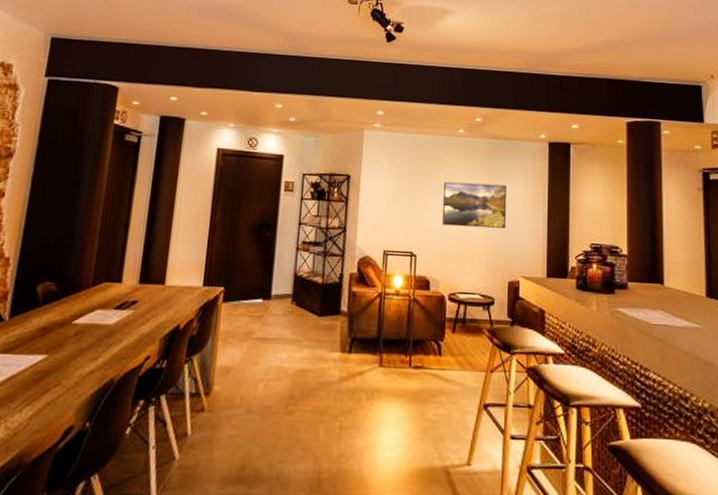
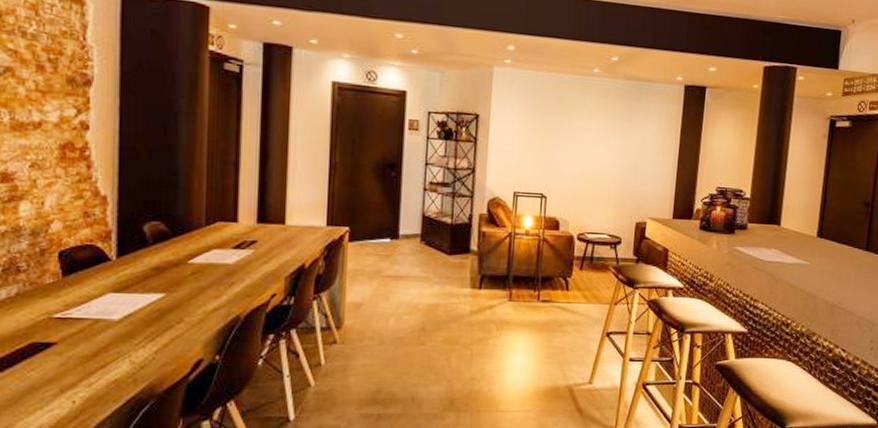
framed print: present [441,181,507,229] -> none [573,123,640,172]

